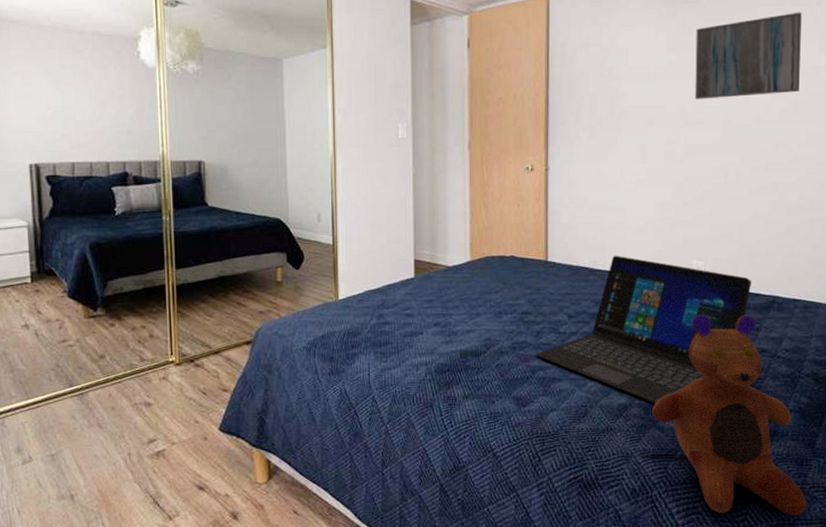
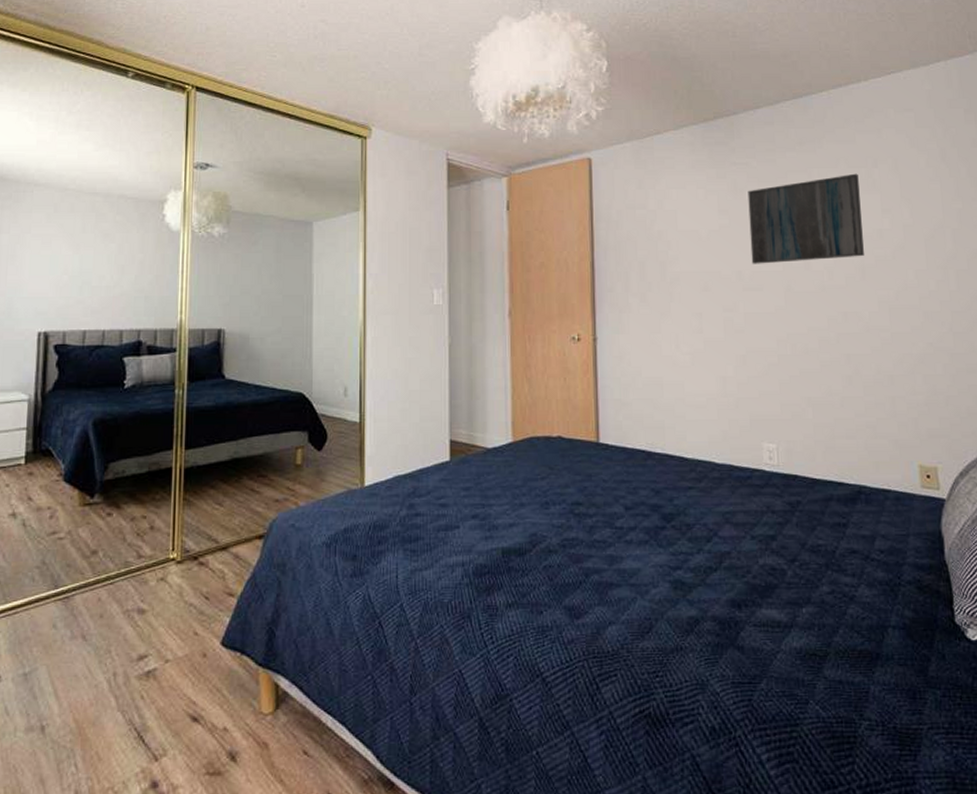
laptop: present [535,255,752,403] -> none [589,436,833,616]
toy: present [652,314,807,517] -> none [729,507,927,768]

